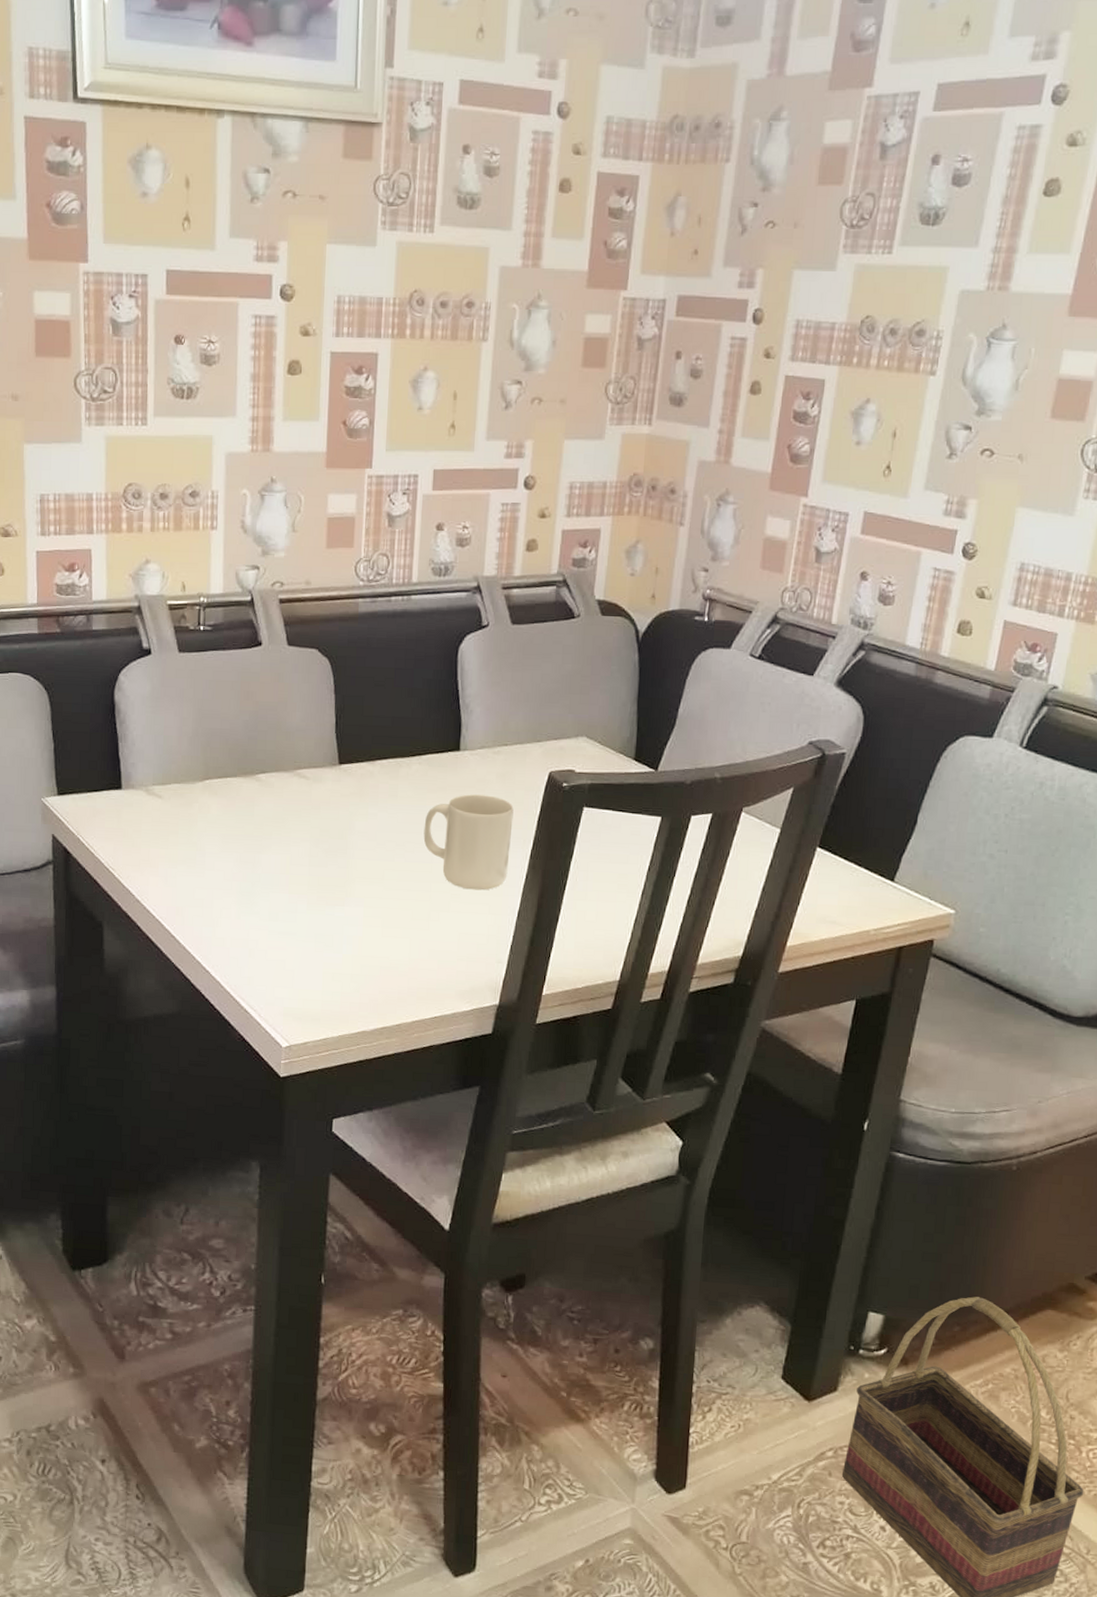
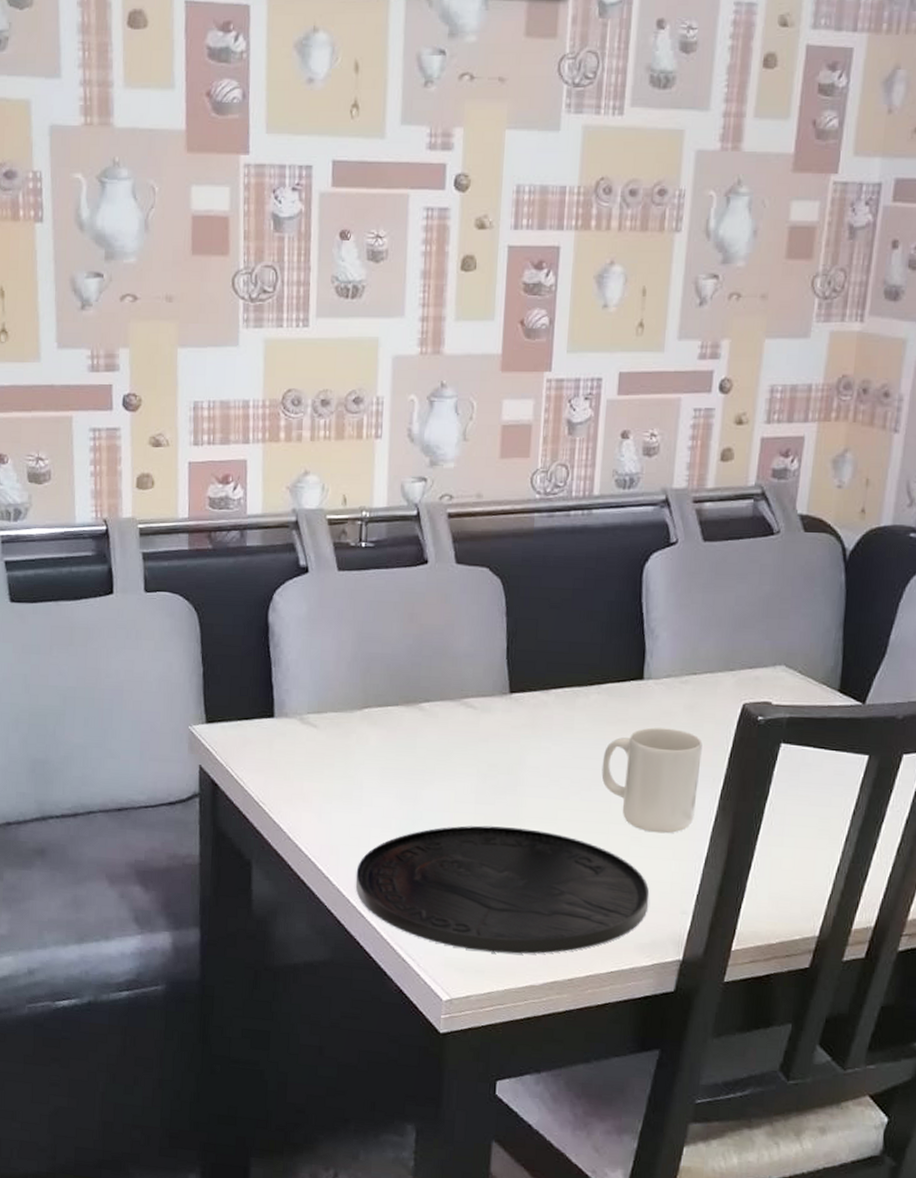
plate: none [200,886,468,1003] -> present [355,825,650,954]

